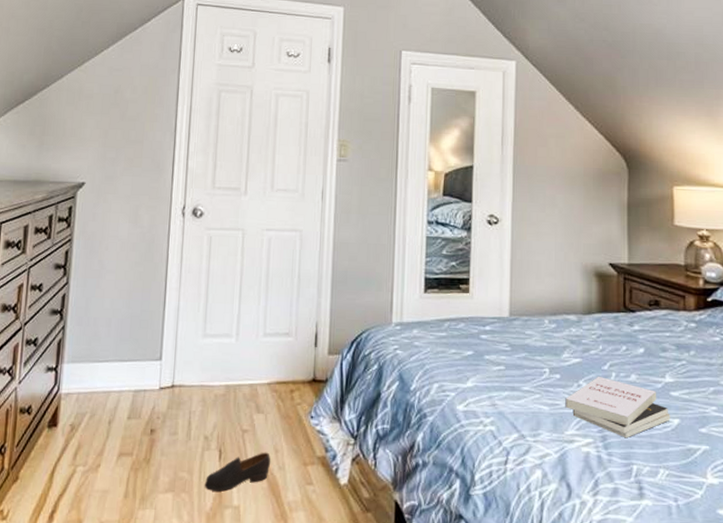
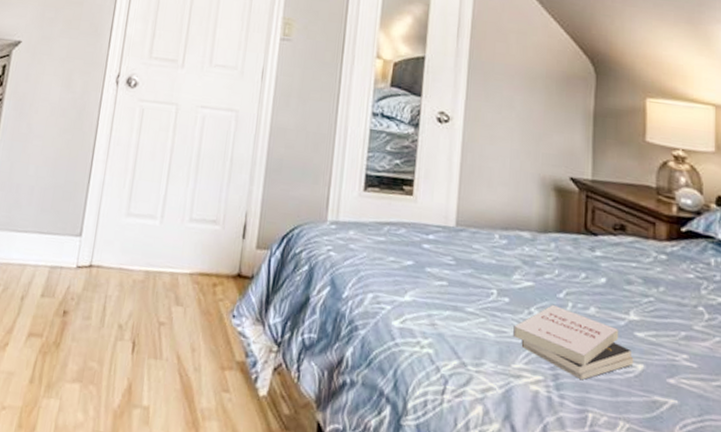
shoe: present [204,452,271,492] -> none [113,349,187,389]

